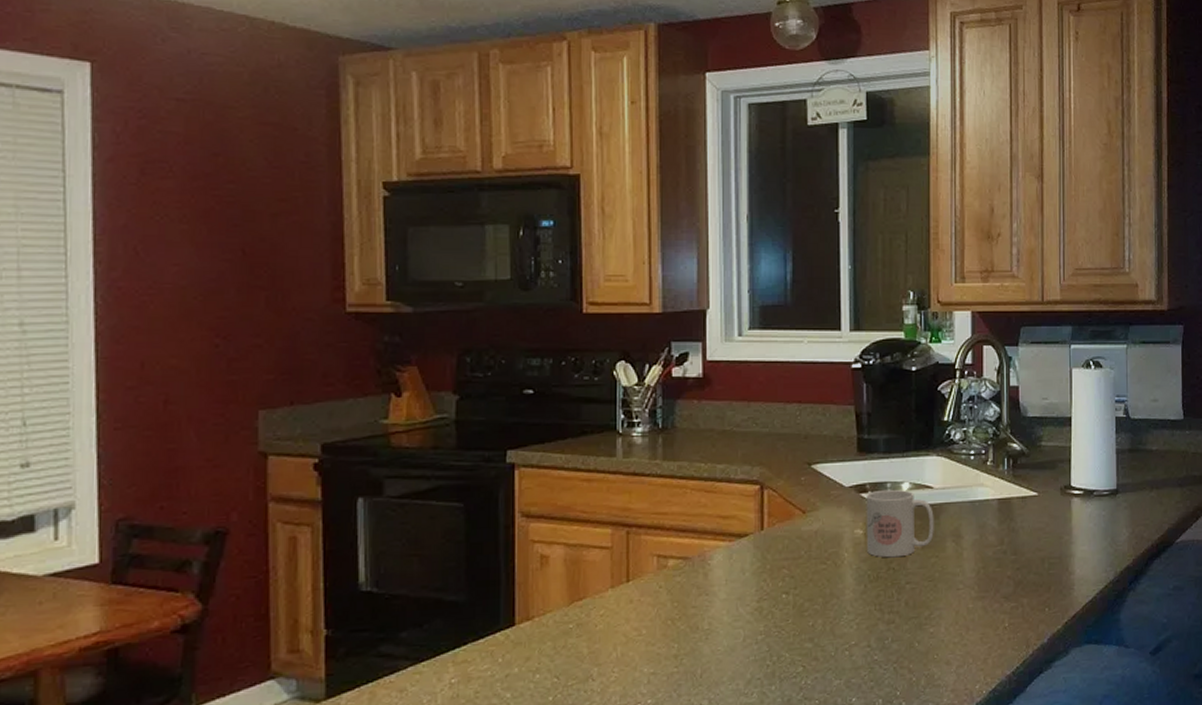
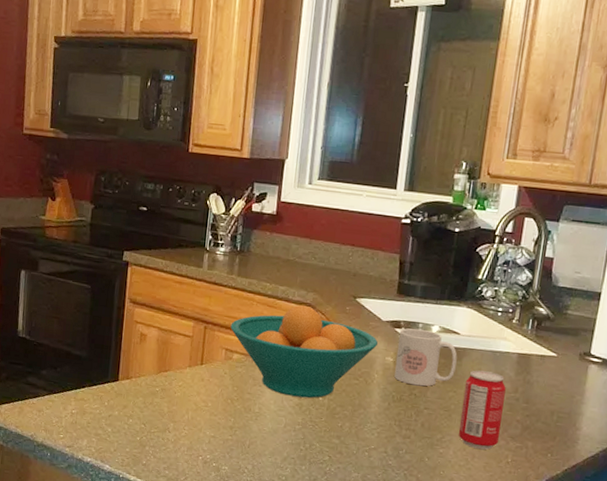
fruit bowl: none [660,483,844,600] -> present [230,304,379,399]
beverage can: none [947,525,993,619] -> present [458,370,506,450]

